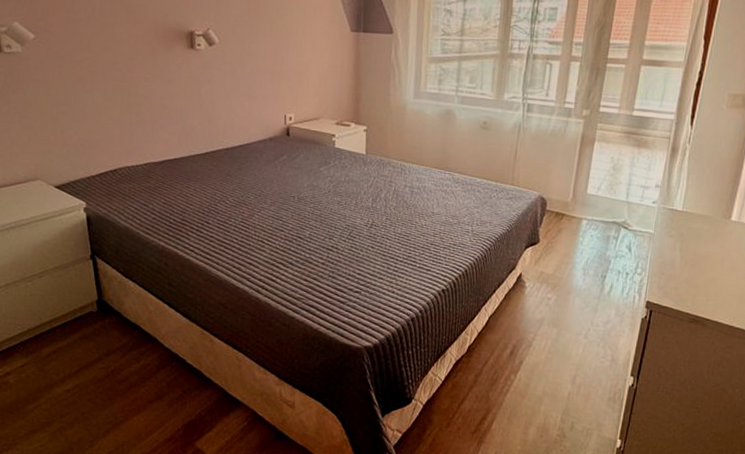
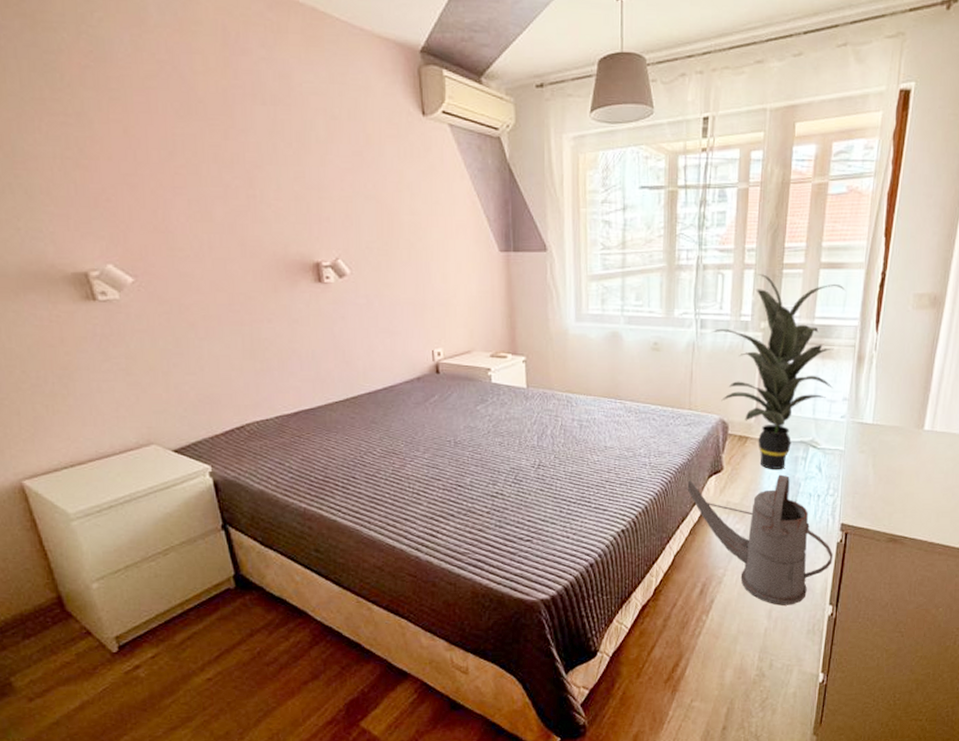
watering can: none [503,247,637,373] -> present [686,474,833,606]
indoor plant: none [536,66,665,246] -> present [710,274,846,469]

